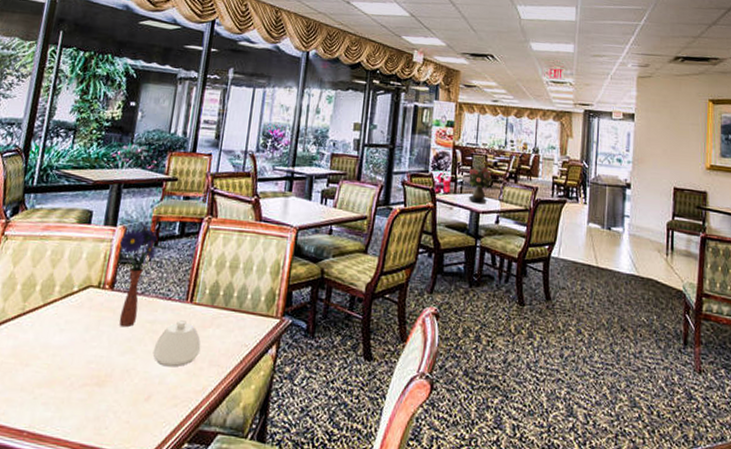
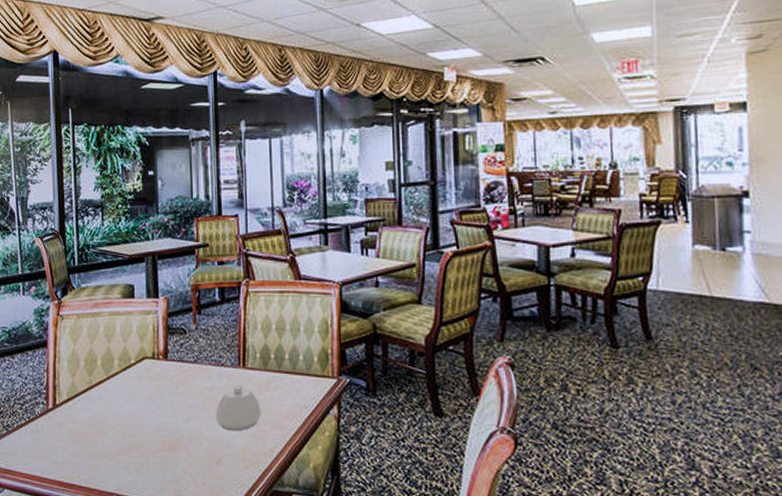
flower arrangement: present [119,221,163,327] -> none [164,291,207,394]
bouquet: present [468,164,492,204] -> none [529,189,560,237]

